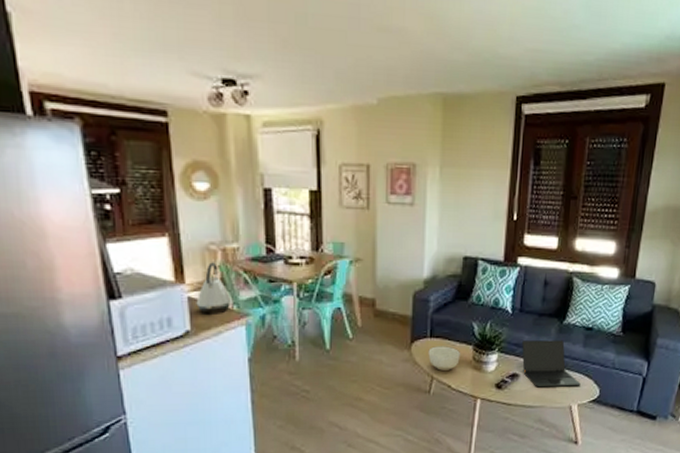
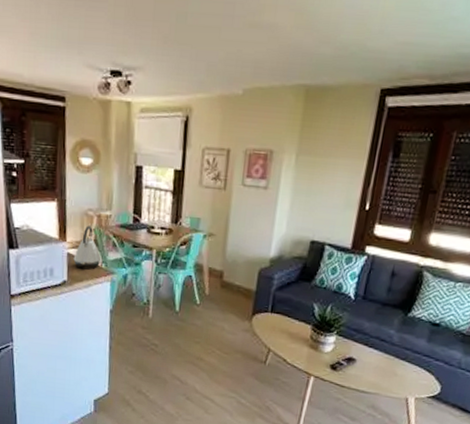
bowl: present [428,346,461,372] -> none [267,321,300,346]
laptop: present [522,340,581,388] -> none [360,327,421,380]

